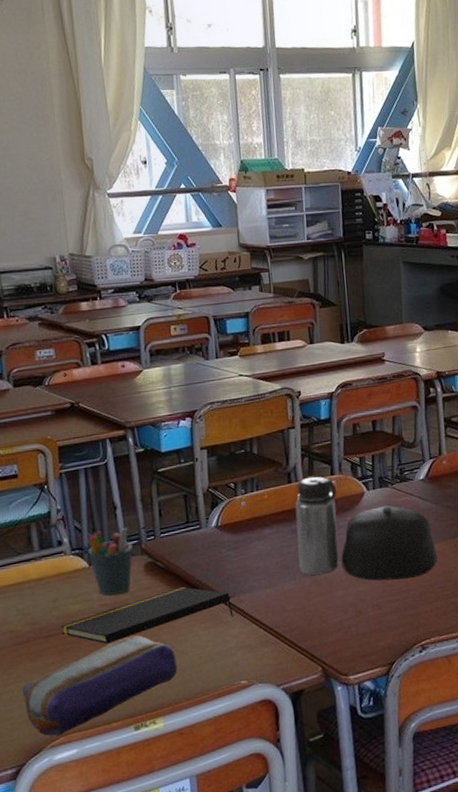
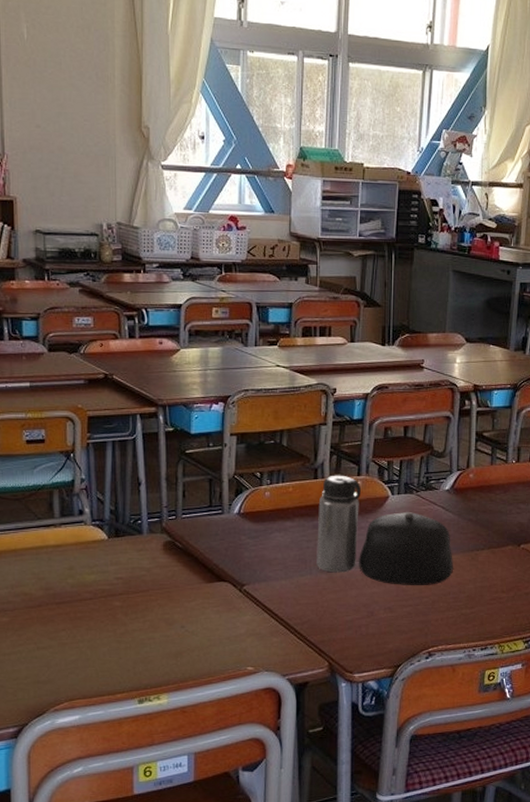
pencil case: present [22,635,178,736] -> none [30,611,186,700]
notepad: present [60,586,234,644] -> none [74,569,247,616]
pen holder: present [88,527,133,596] -> none [108,504,153,570]

